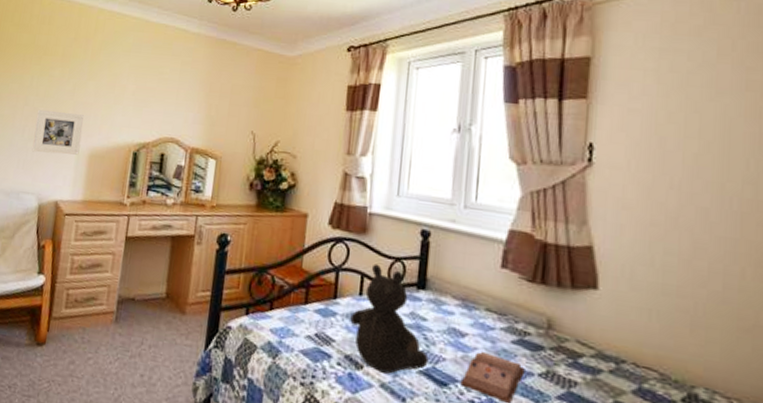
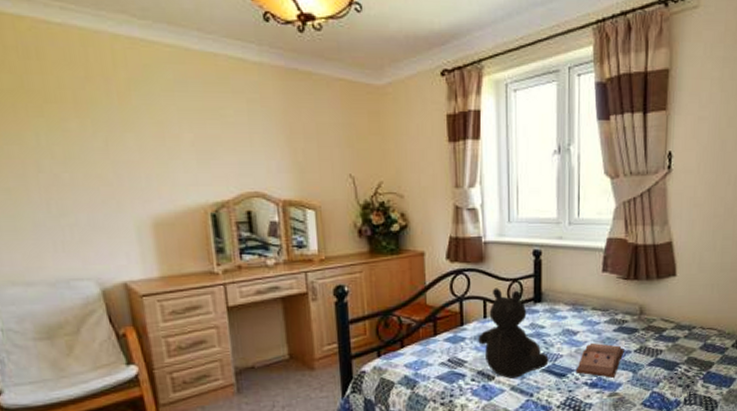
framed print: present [32,109,84,155] -> none [59,175,139,230]

